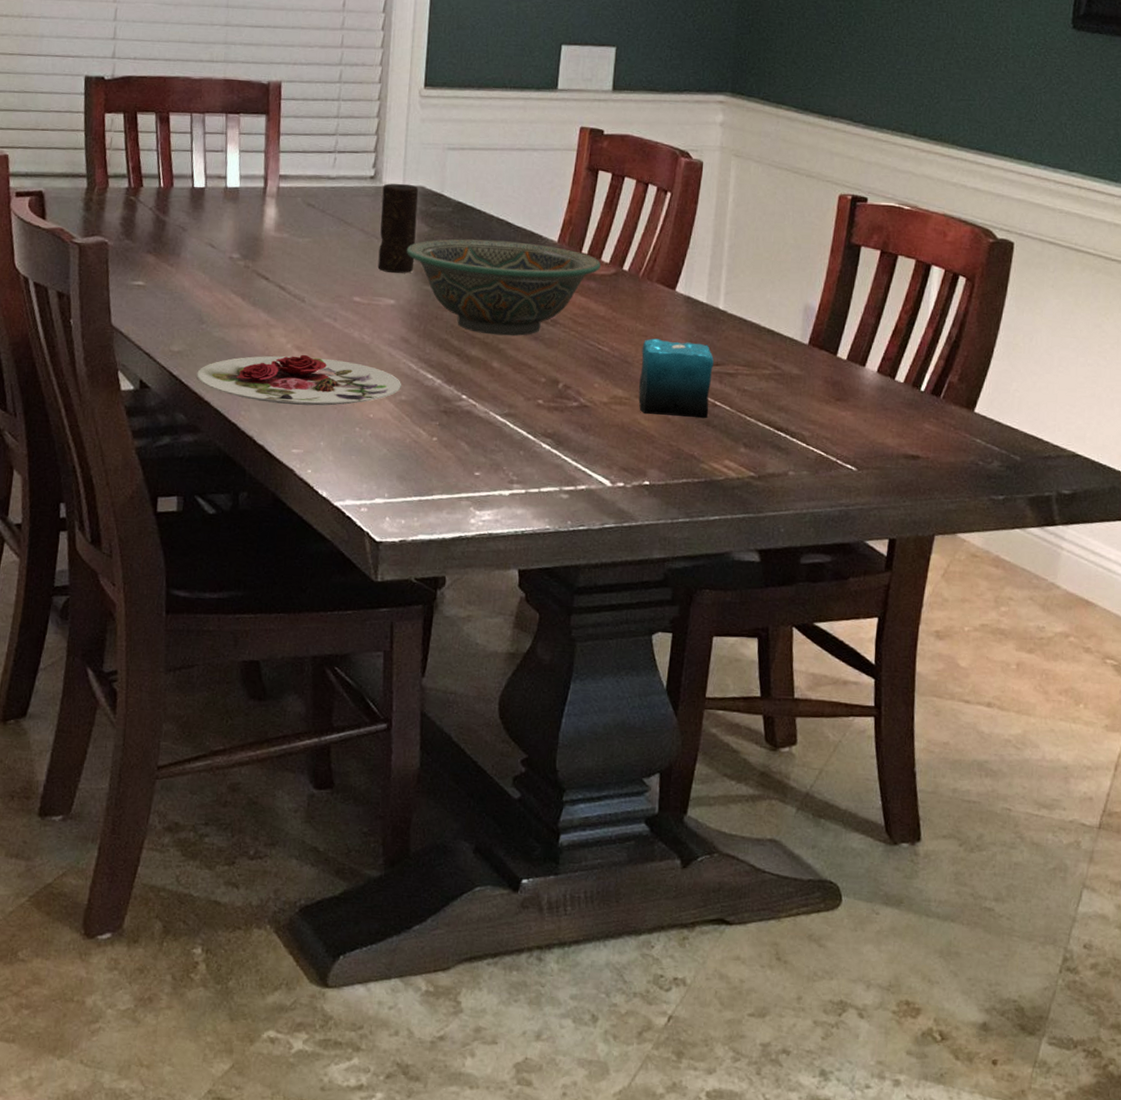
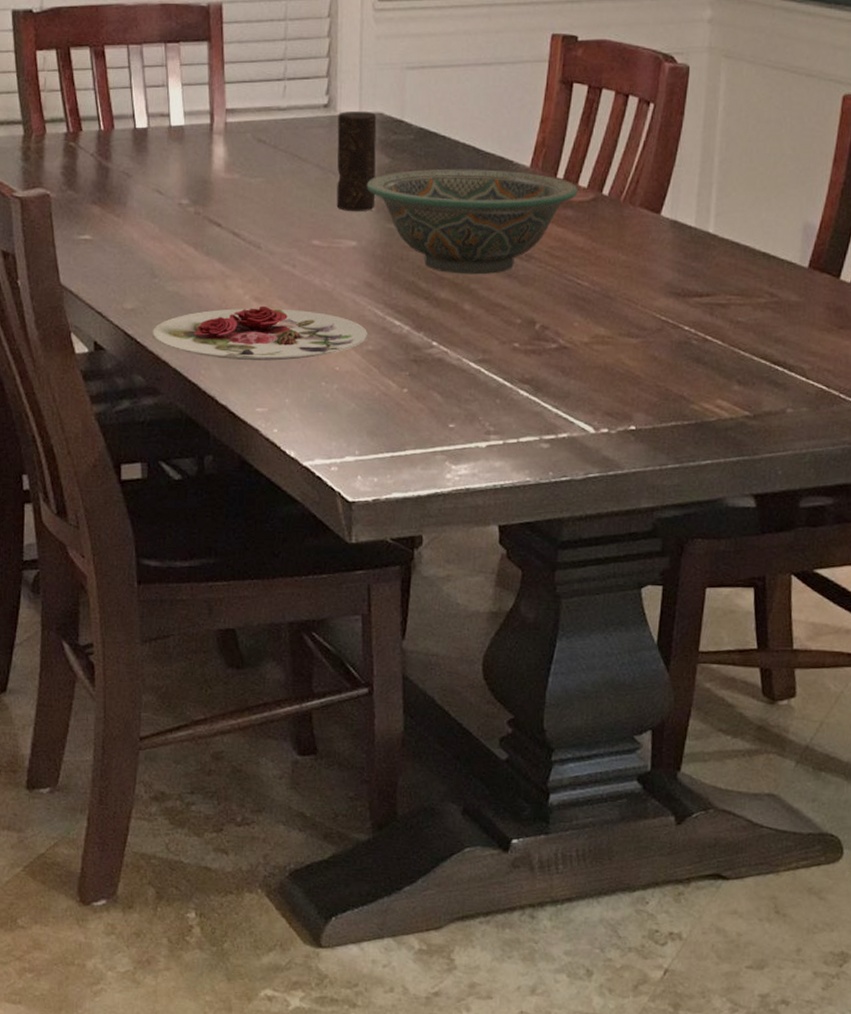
candle: present [638,334,715,419] -> none [622,263,705,356]

